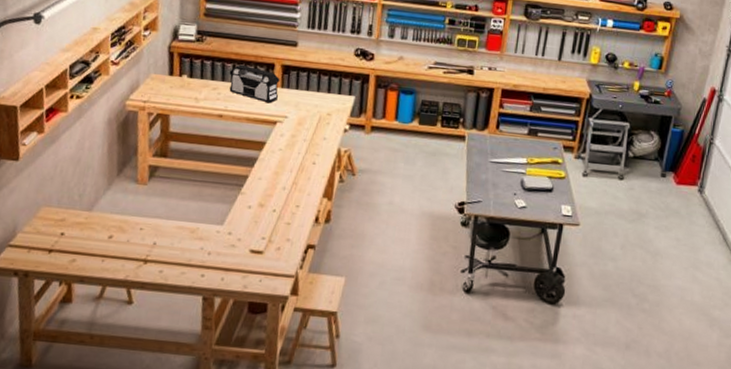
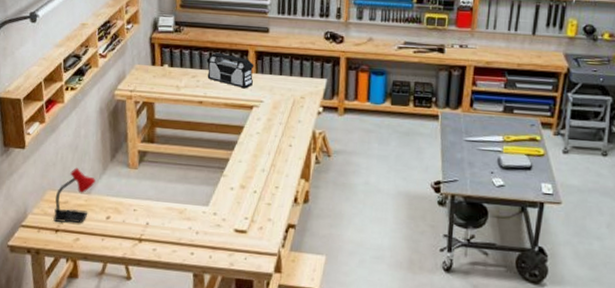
desk lamp: none [47,182,100,243] -> present [53,167,96,223]

